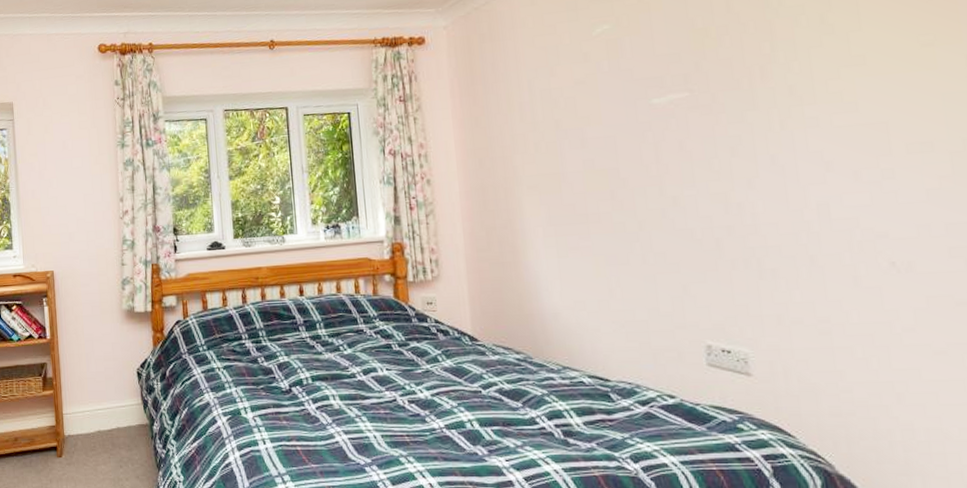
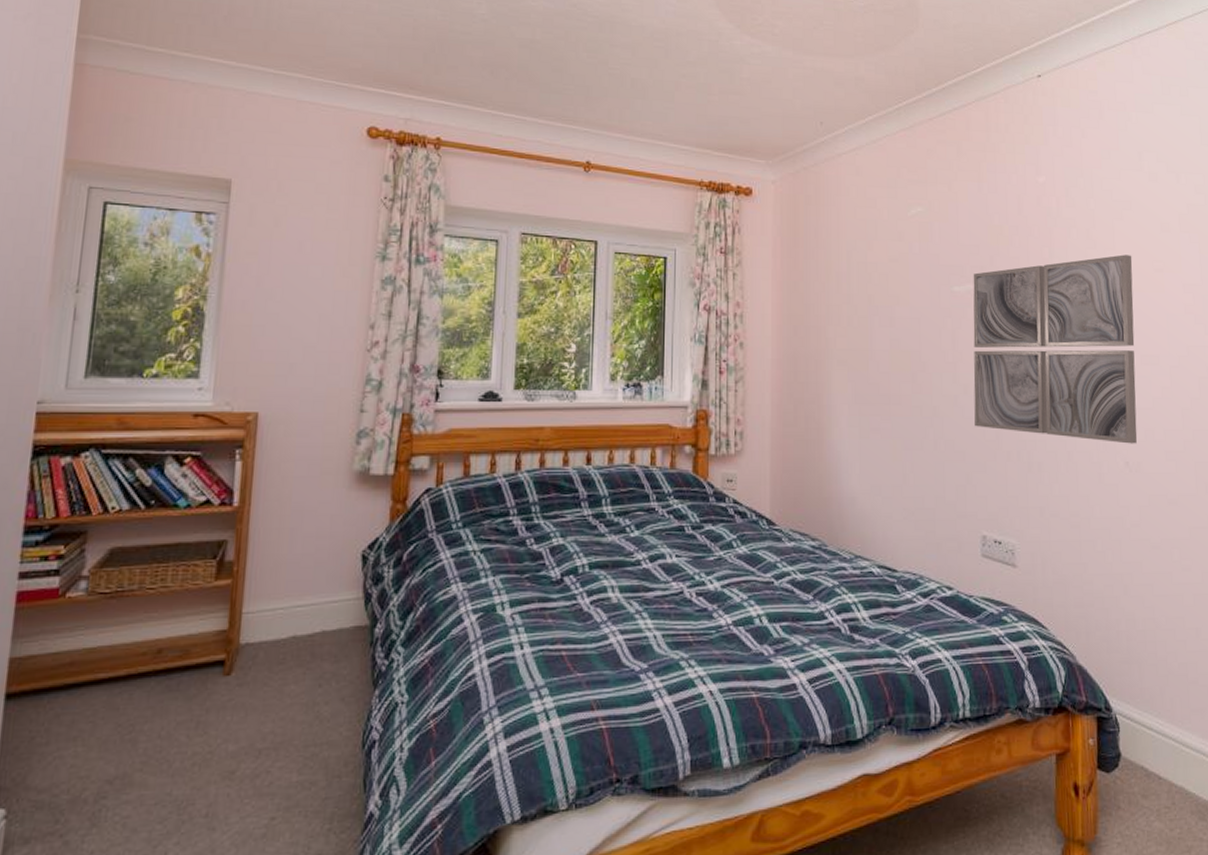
wall art: none [675,33,906,243] -> present [973,254,1138,444]

